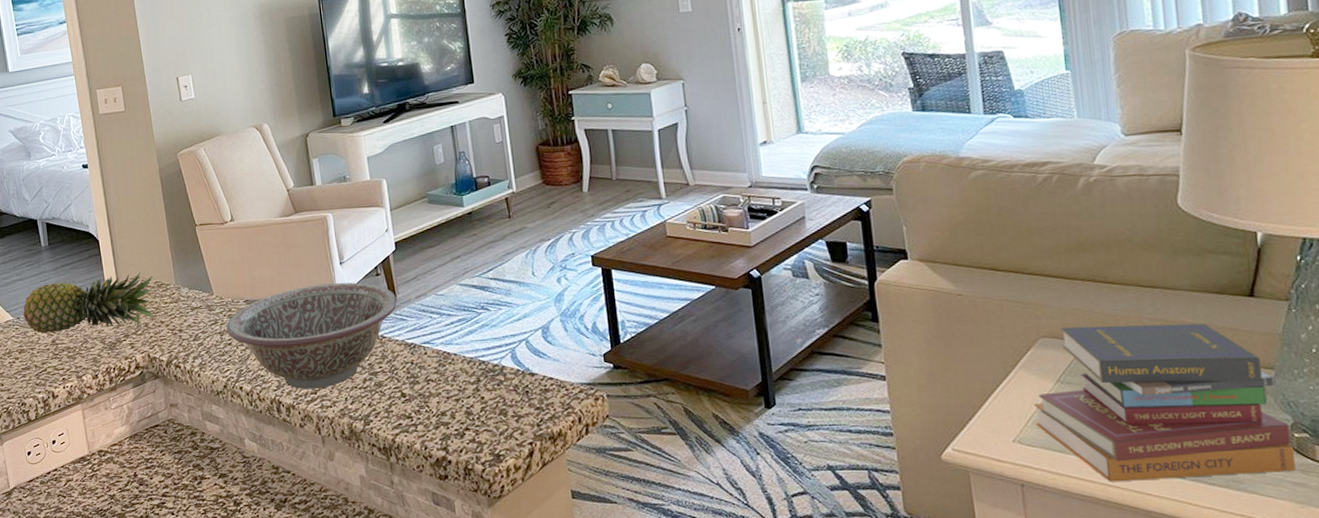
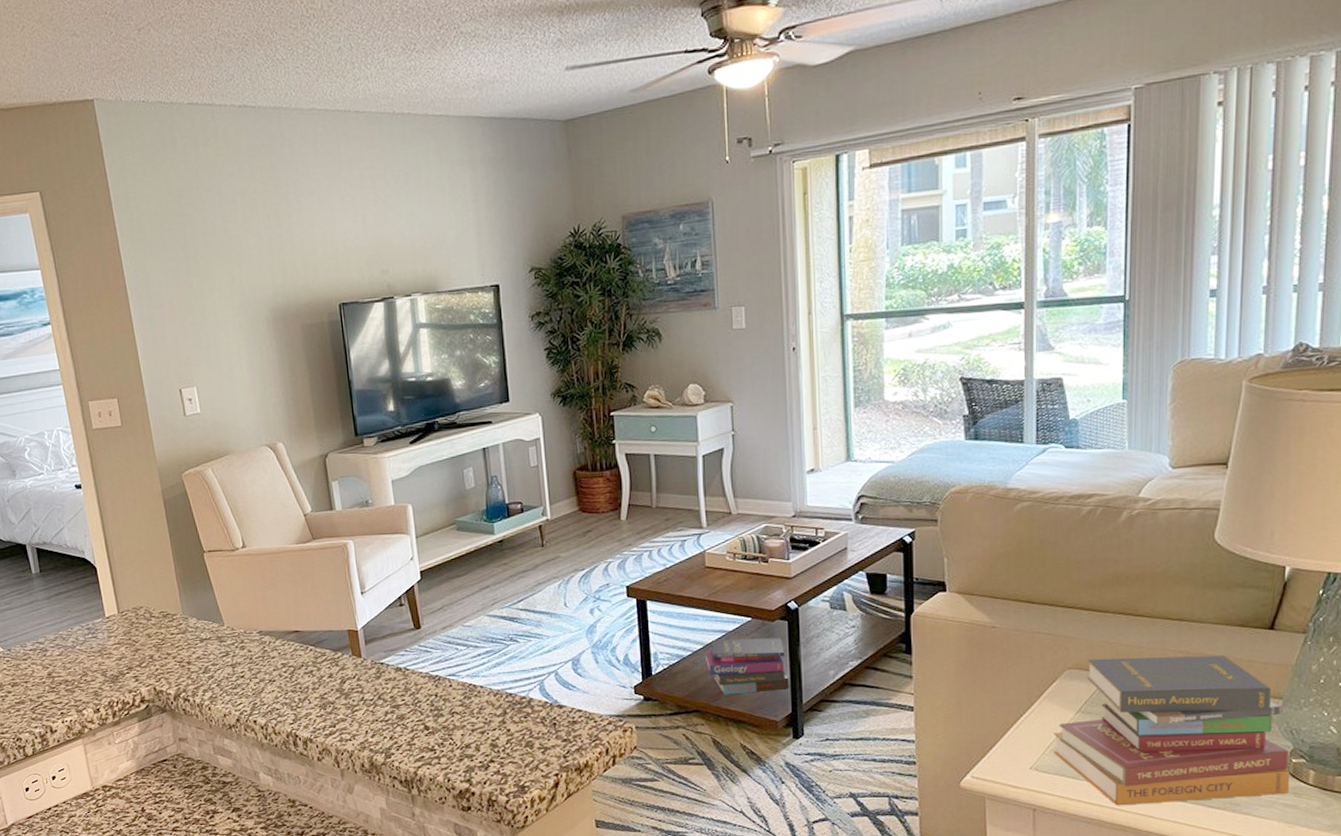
fruit: present [23,272,153,334] -> none [14,601,159,666]
decorative bowl: present [226,282,398,389] -> none [238,613,422,722]
books: none [670,306,758,364] -> present [704,638,790,695]

